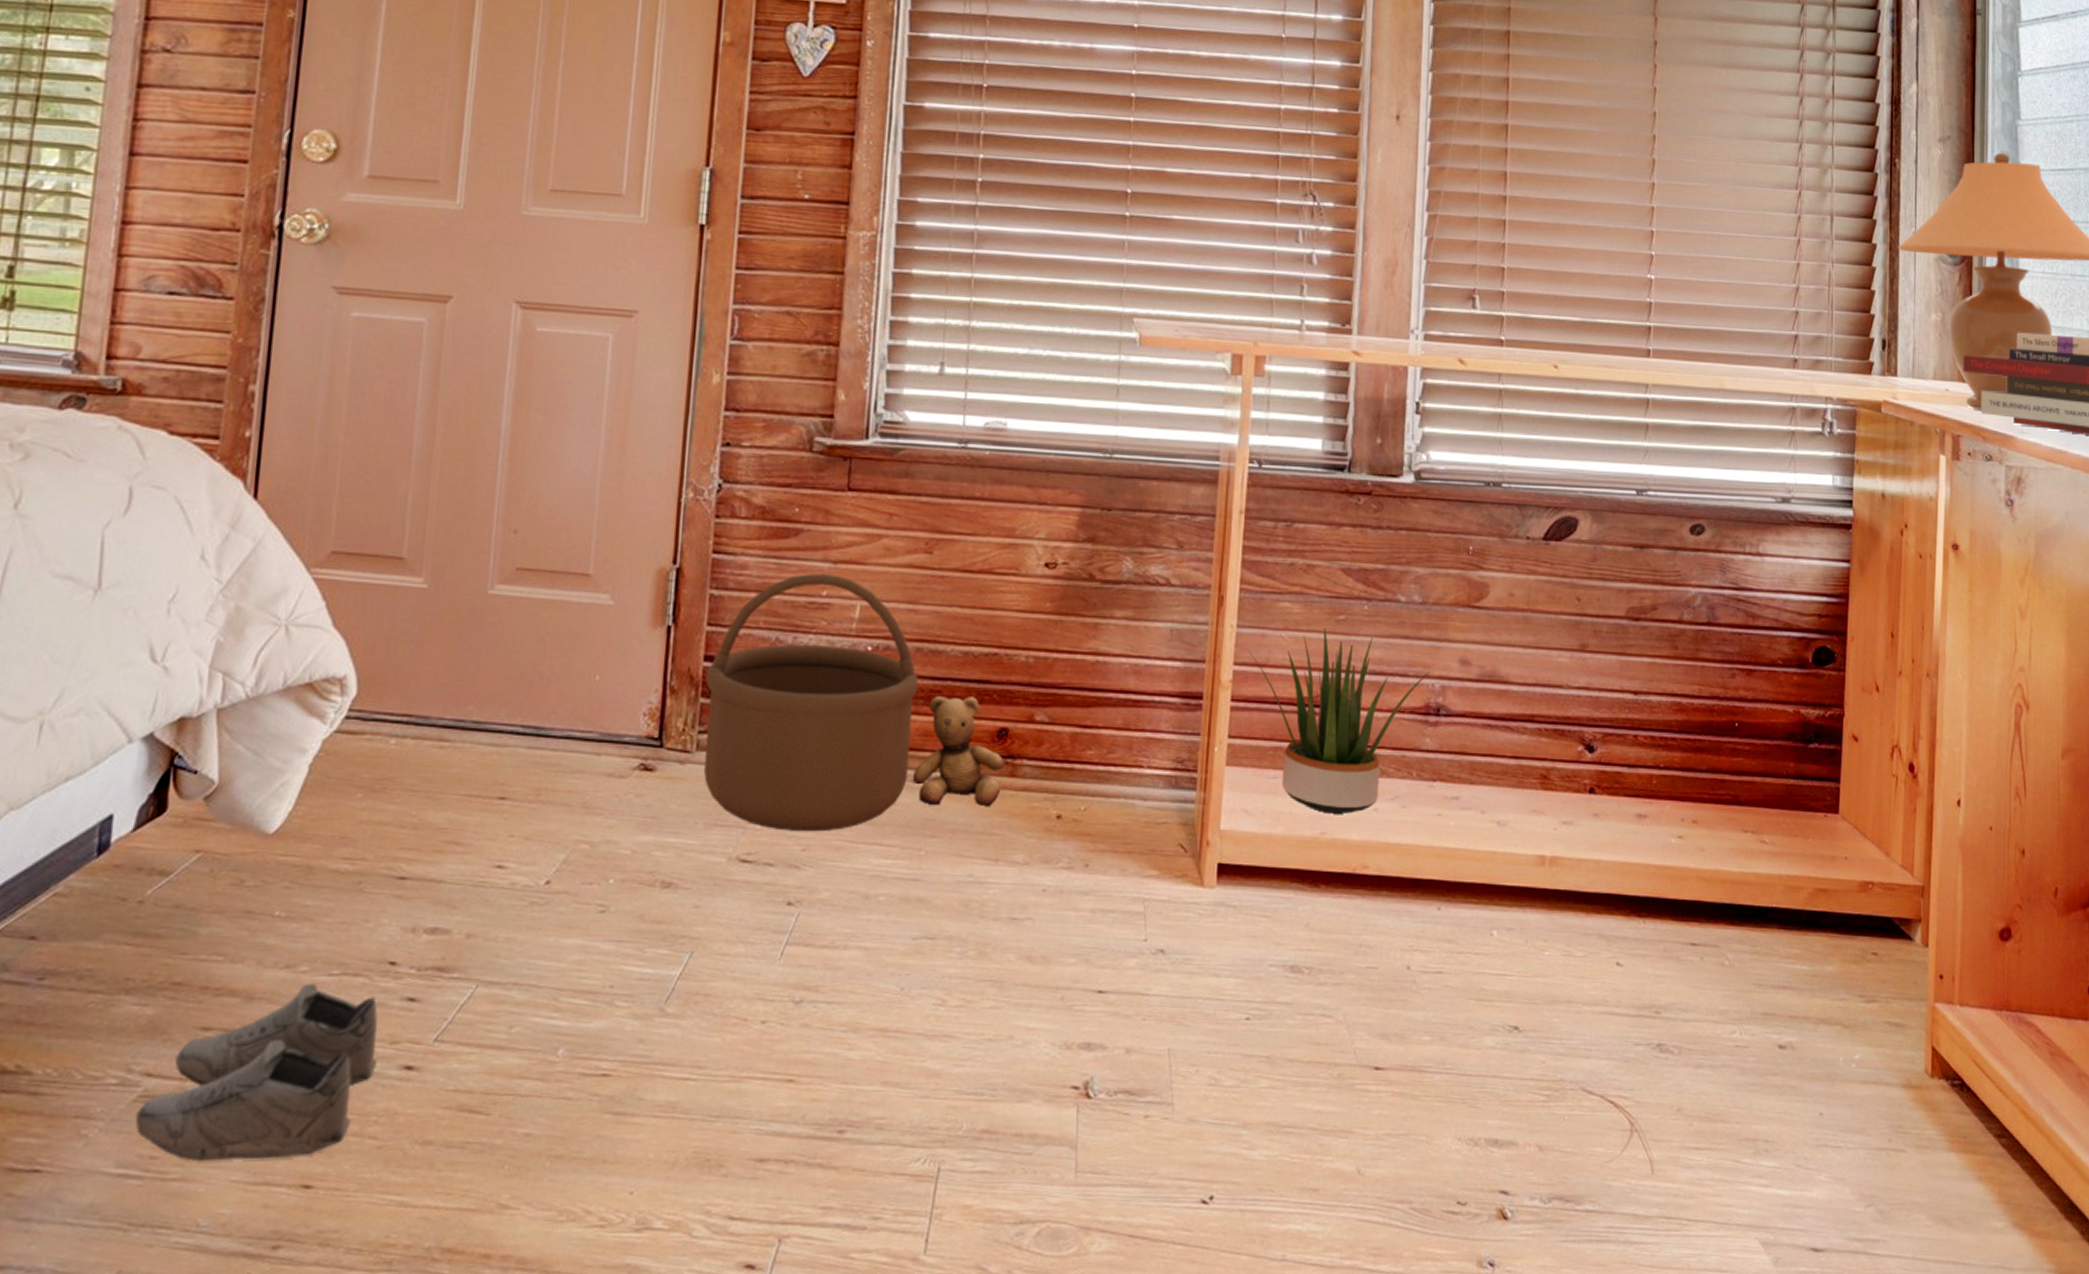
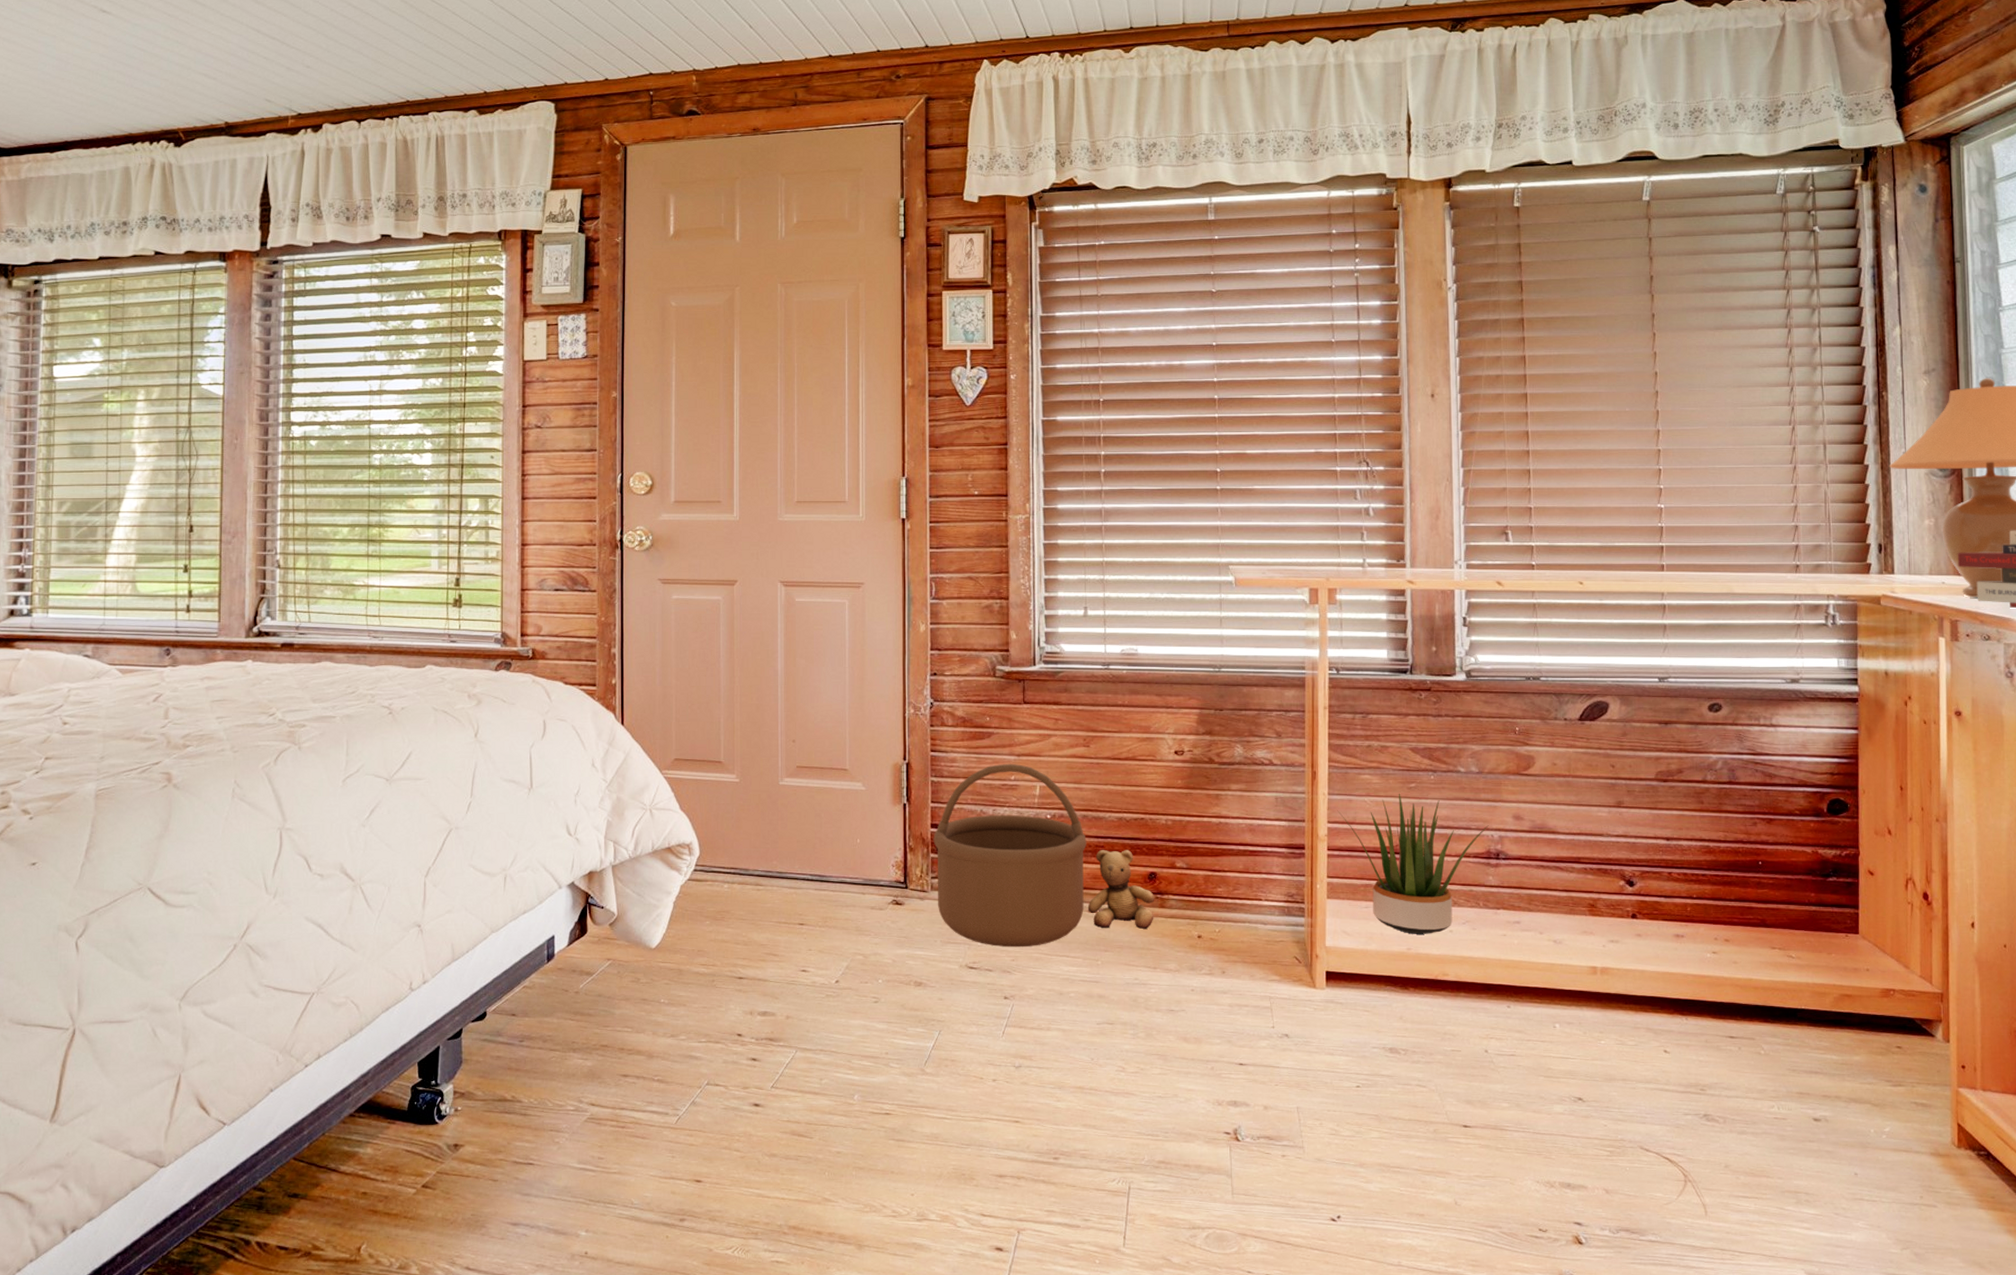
shoe: present [135,984,378,1162] -> none [587,1048,735,1162]

